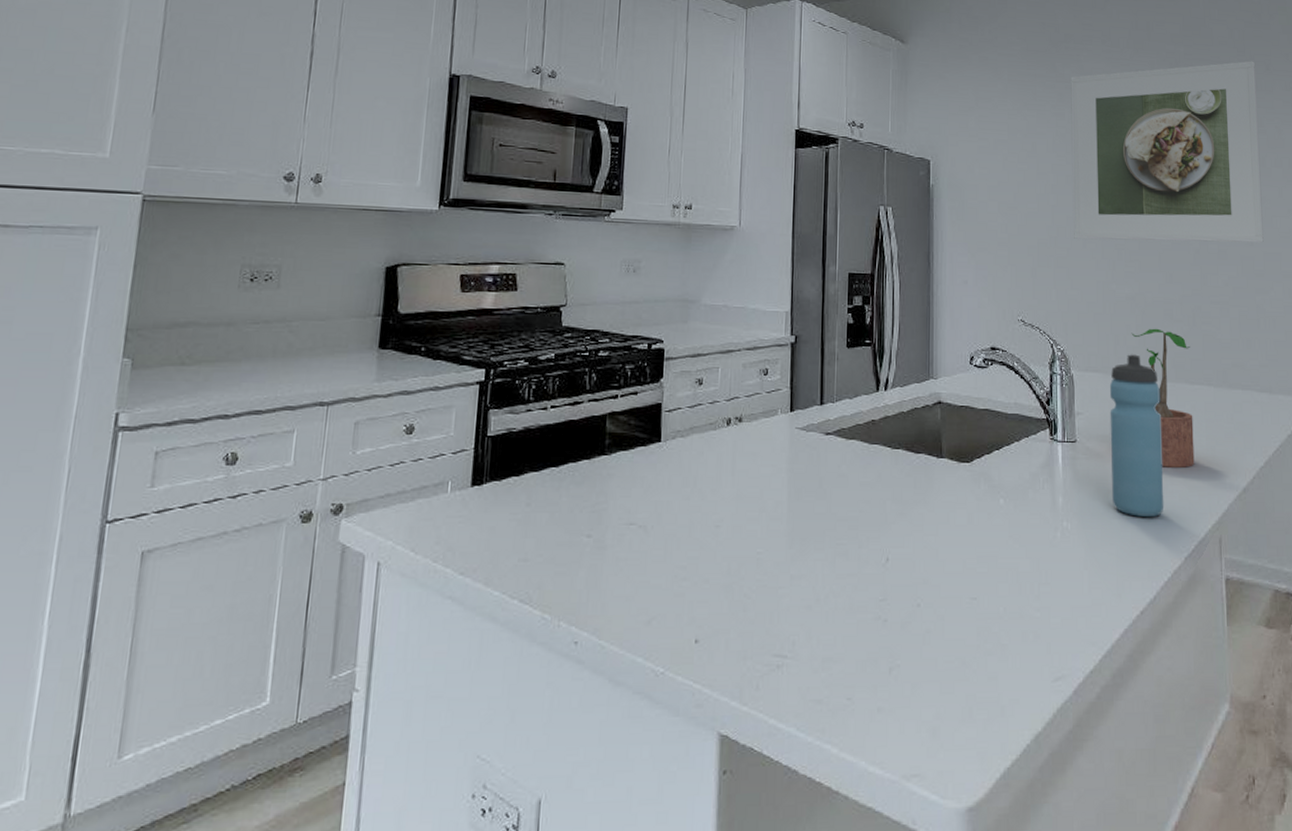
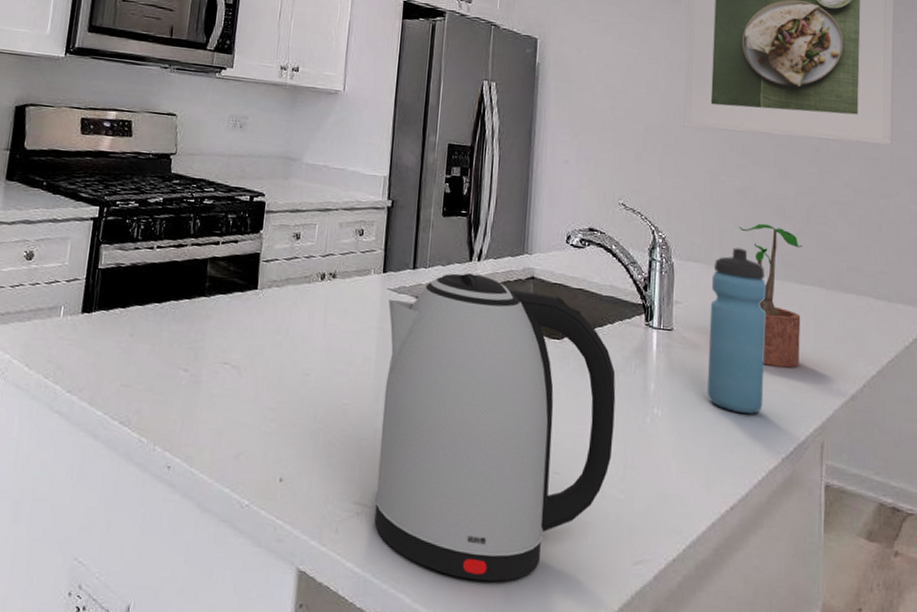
kettle: none [795,404,1027,720] -> present [374,273,616,582]

